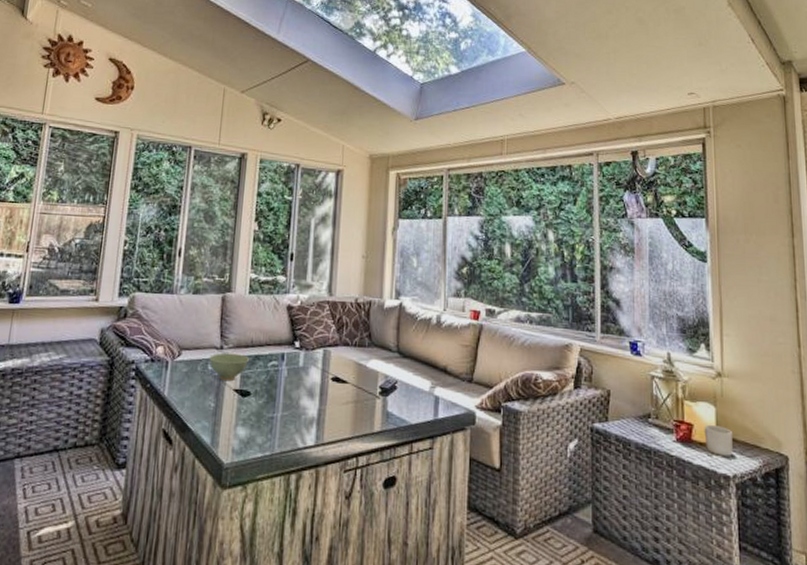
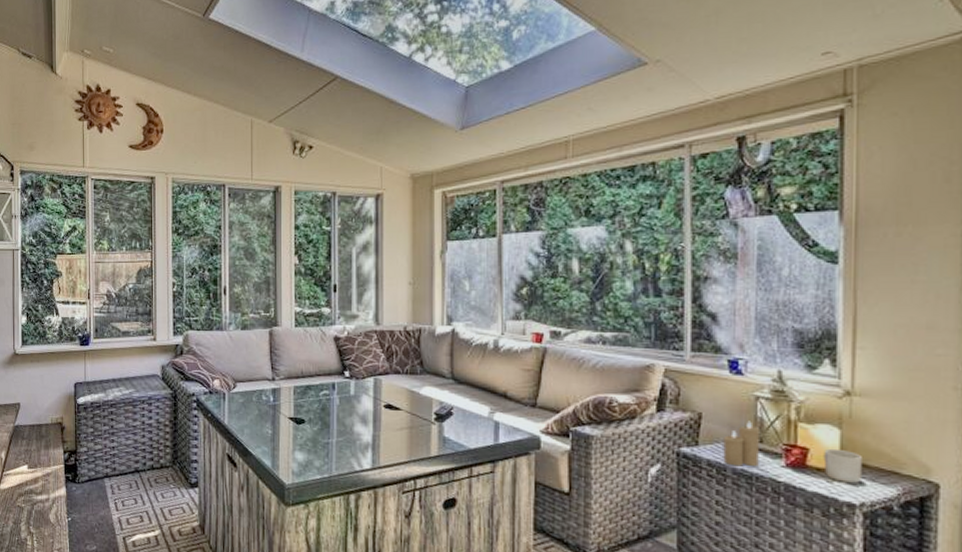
bowl: present [209,352,249,382] -> none [262,384,300,410]
candle: none [627,398,656,442] -> present [723,421,759,467]

